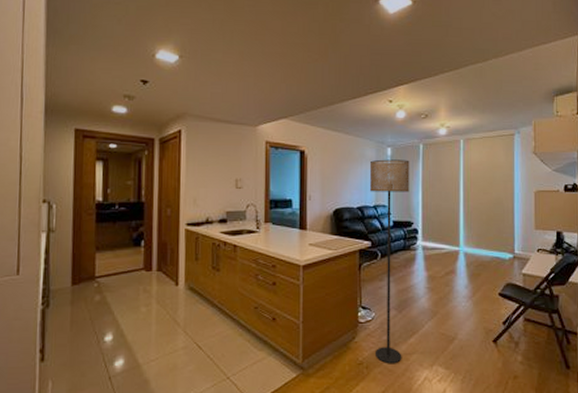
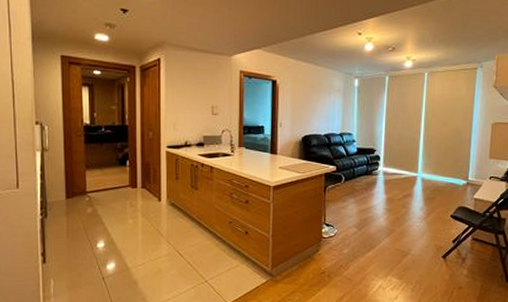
floor lamp: present [370,159,410,364] -> none [335,90,375,274]

